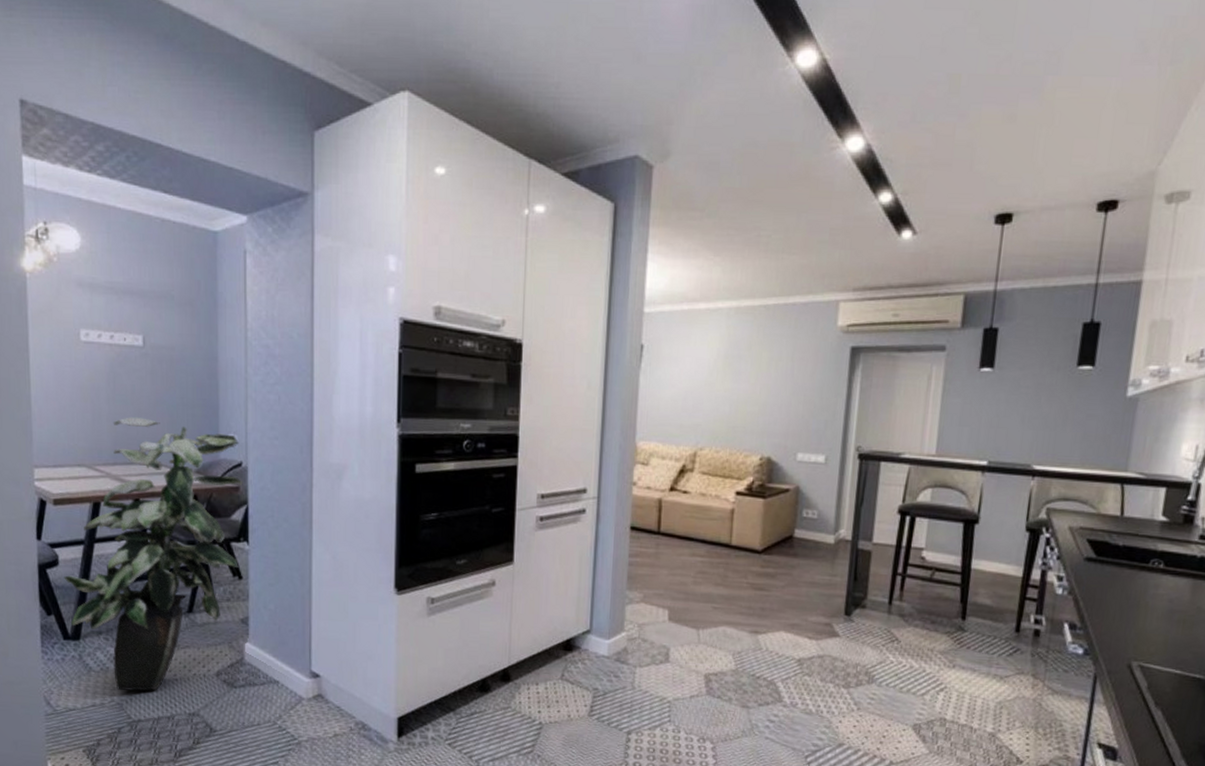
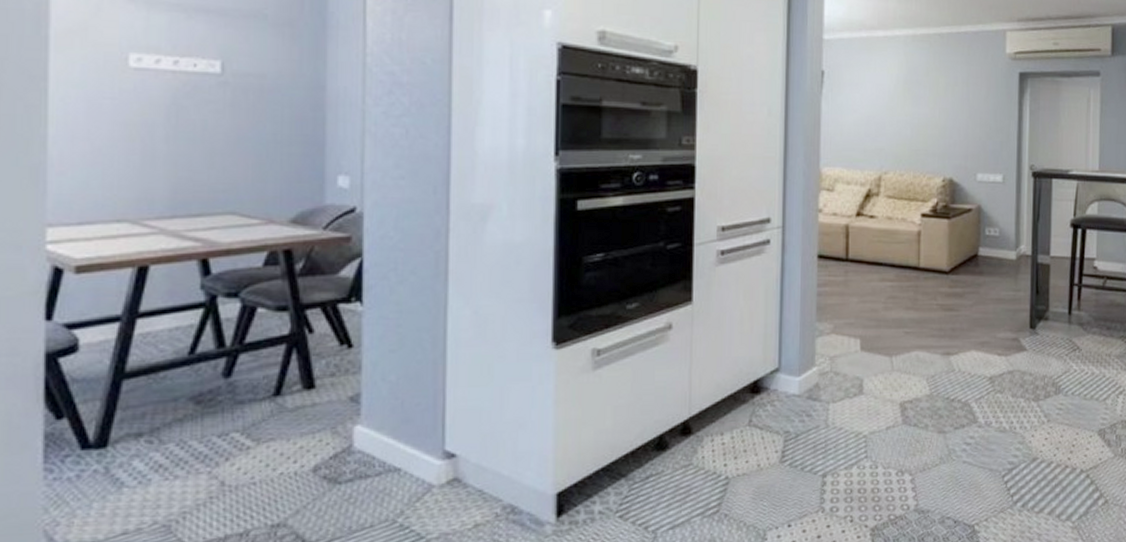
indoor plant: present [64,417,243,691] -> none [86,158,356,509]

